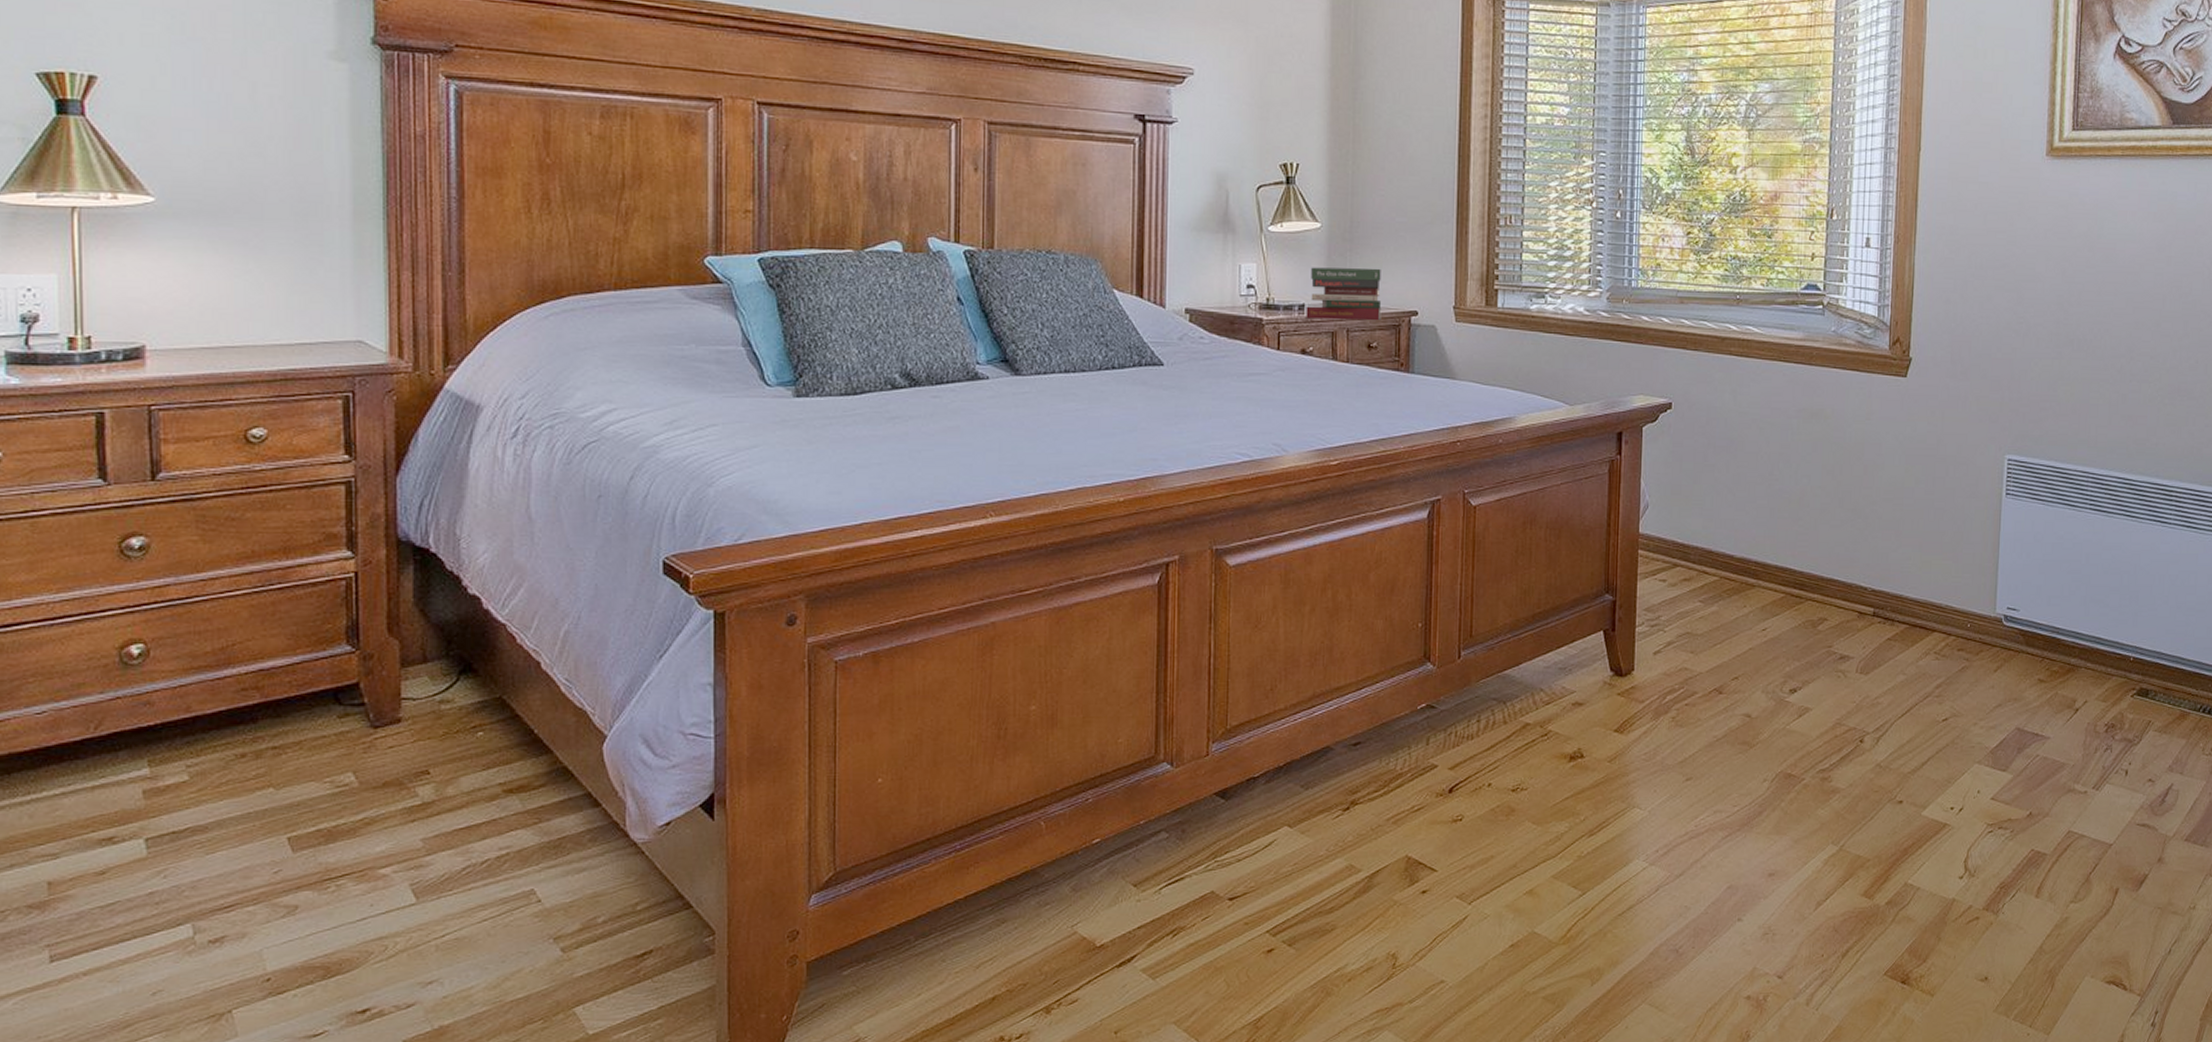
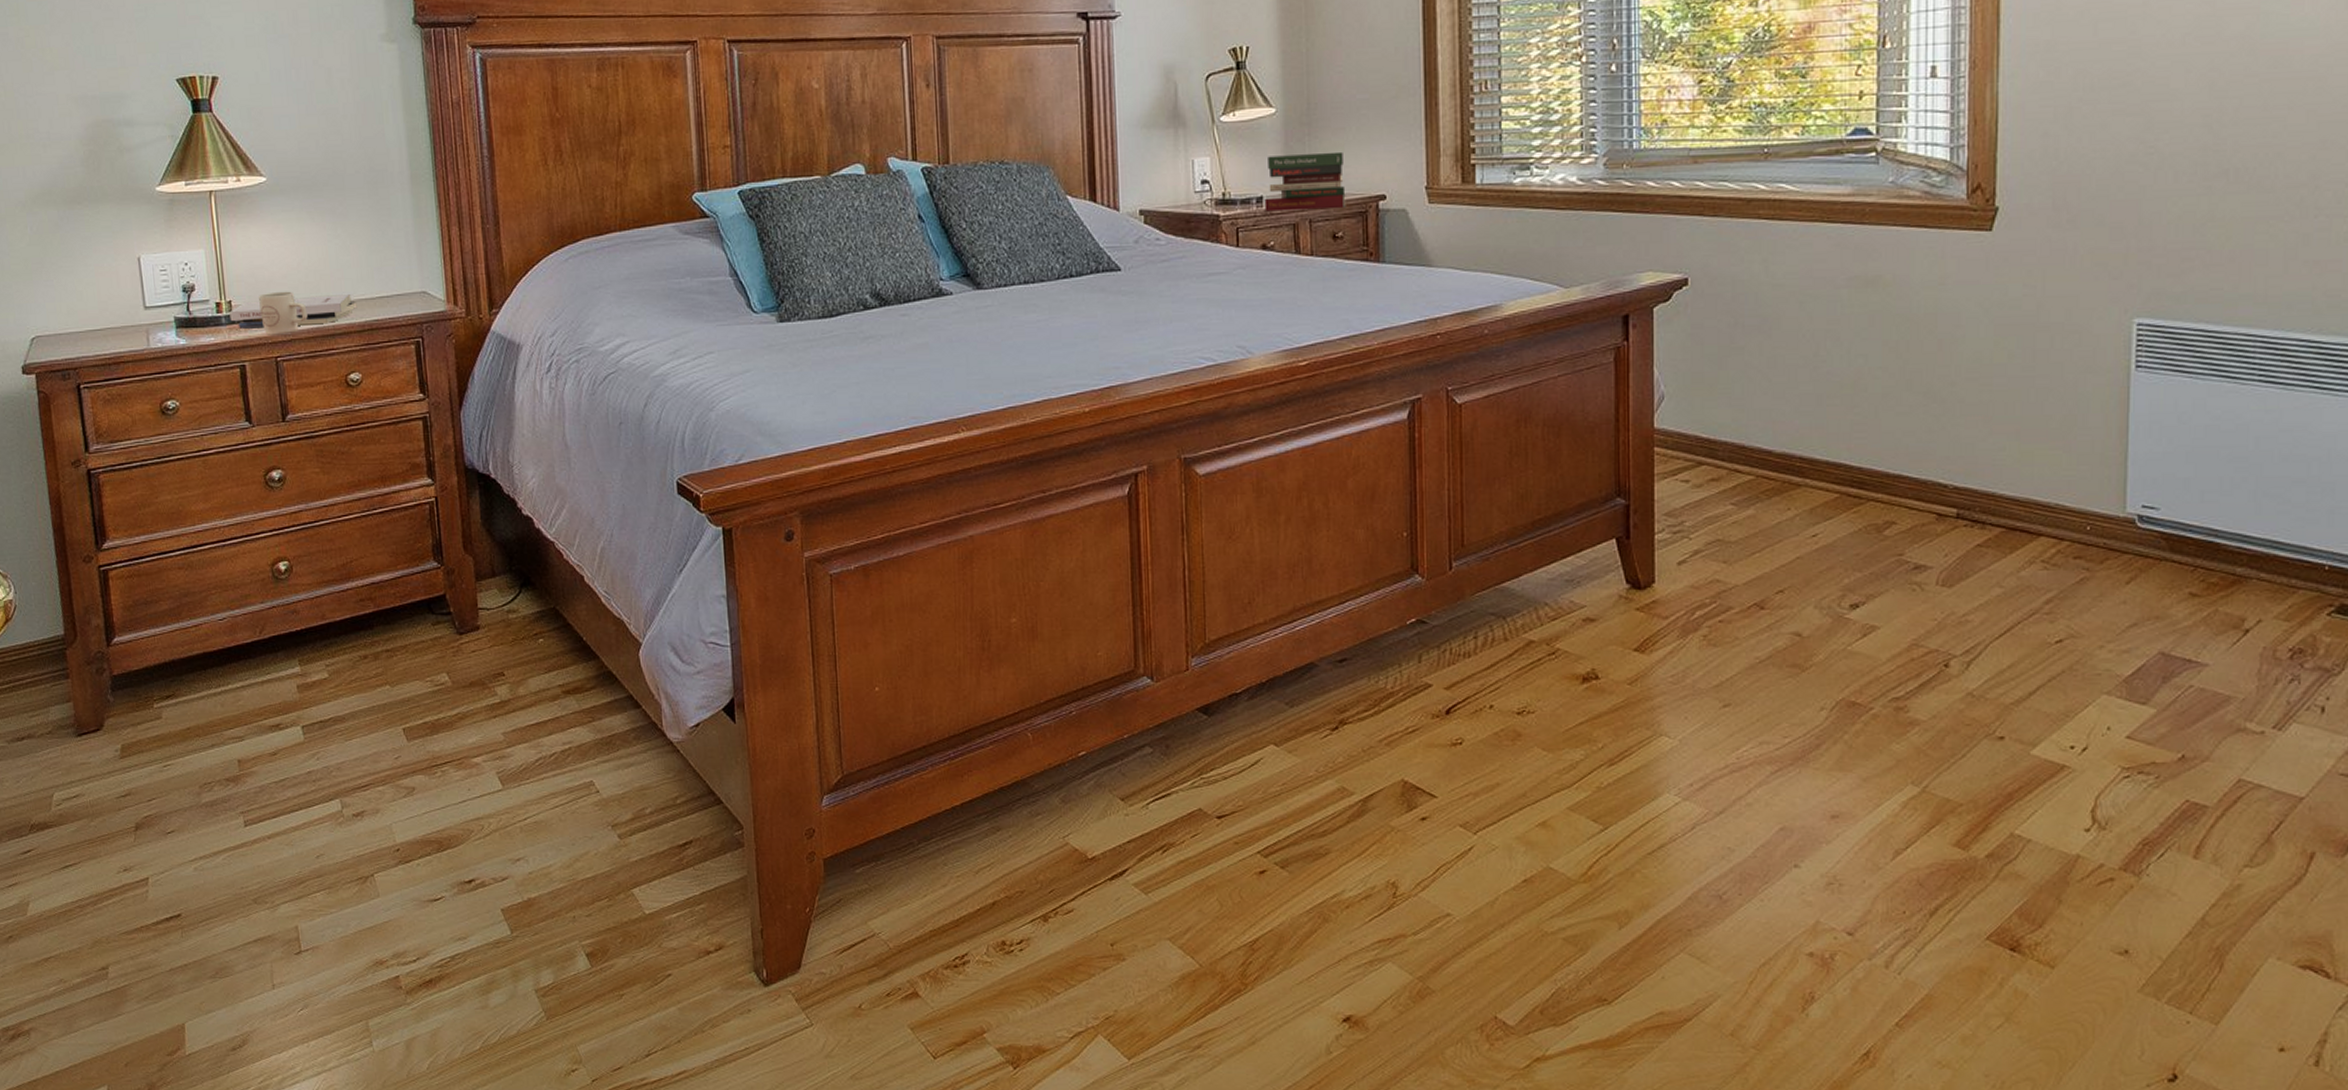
books: none [87,337,268,371] -> present [229,293,358,329]
mug: none [131,329,199,380] -> present [259,291,308,335]

